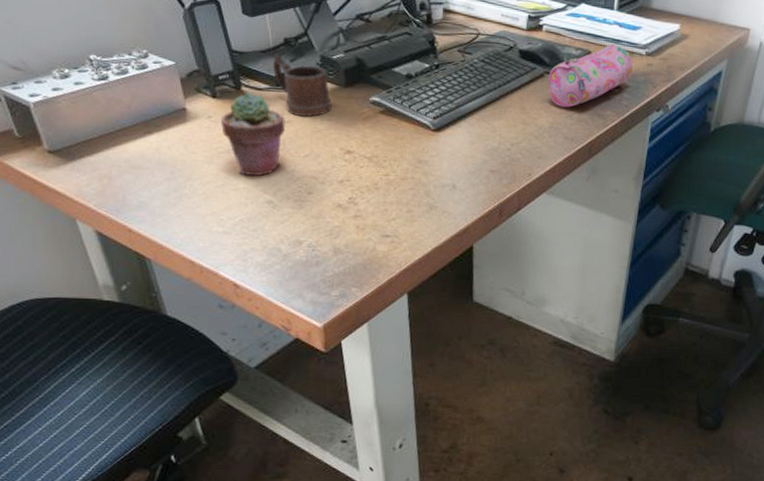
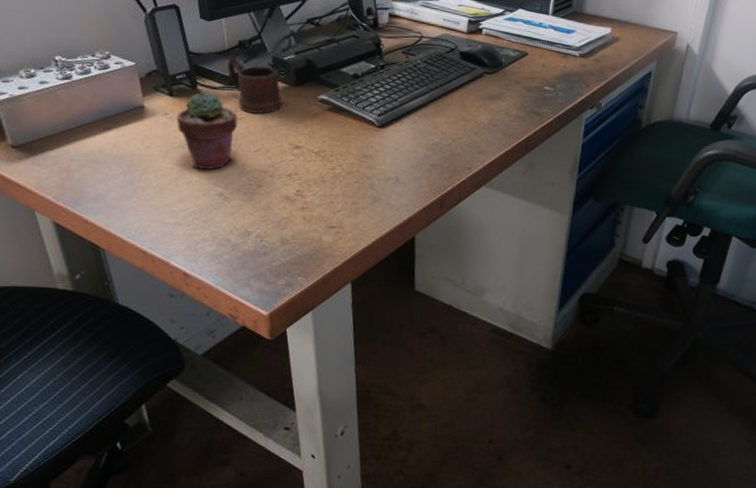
pencil case: present [548,44,633,108] -> none [487,46,567,105]

